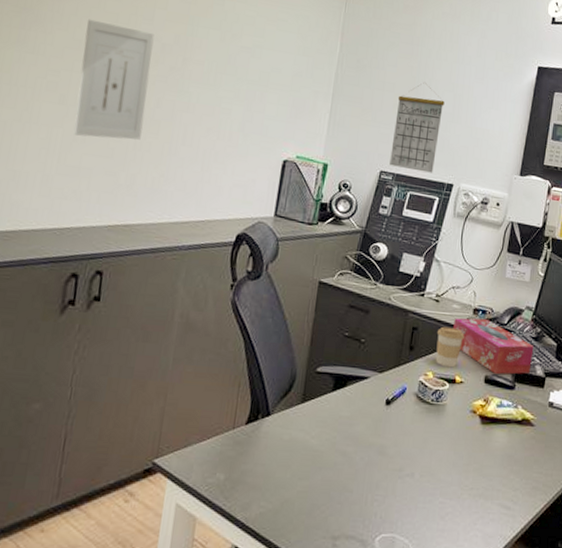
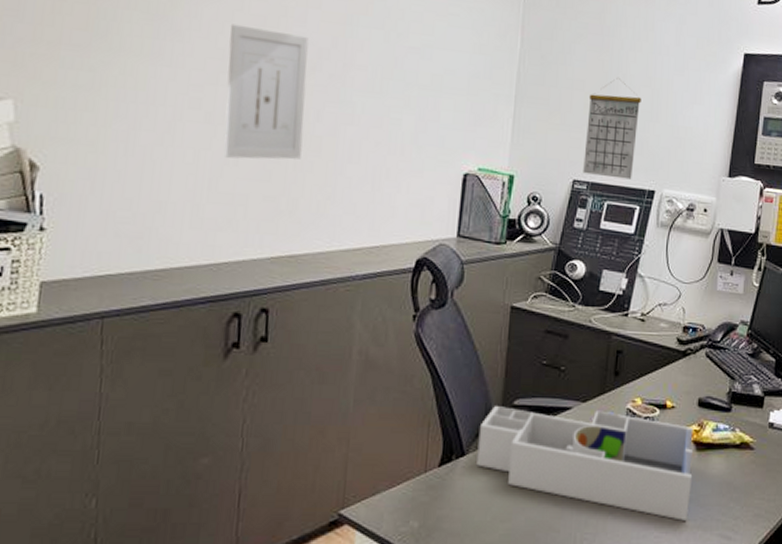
desk organizer: none [280,372,479,489] -> present [476,406,693,521]
coffee cup: present [435,326,464,368] -> none [643,348,674,392]
tissue box: present [452,318,534,375] -> none [660,336,751,397]

